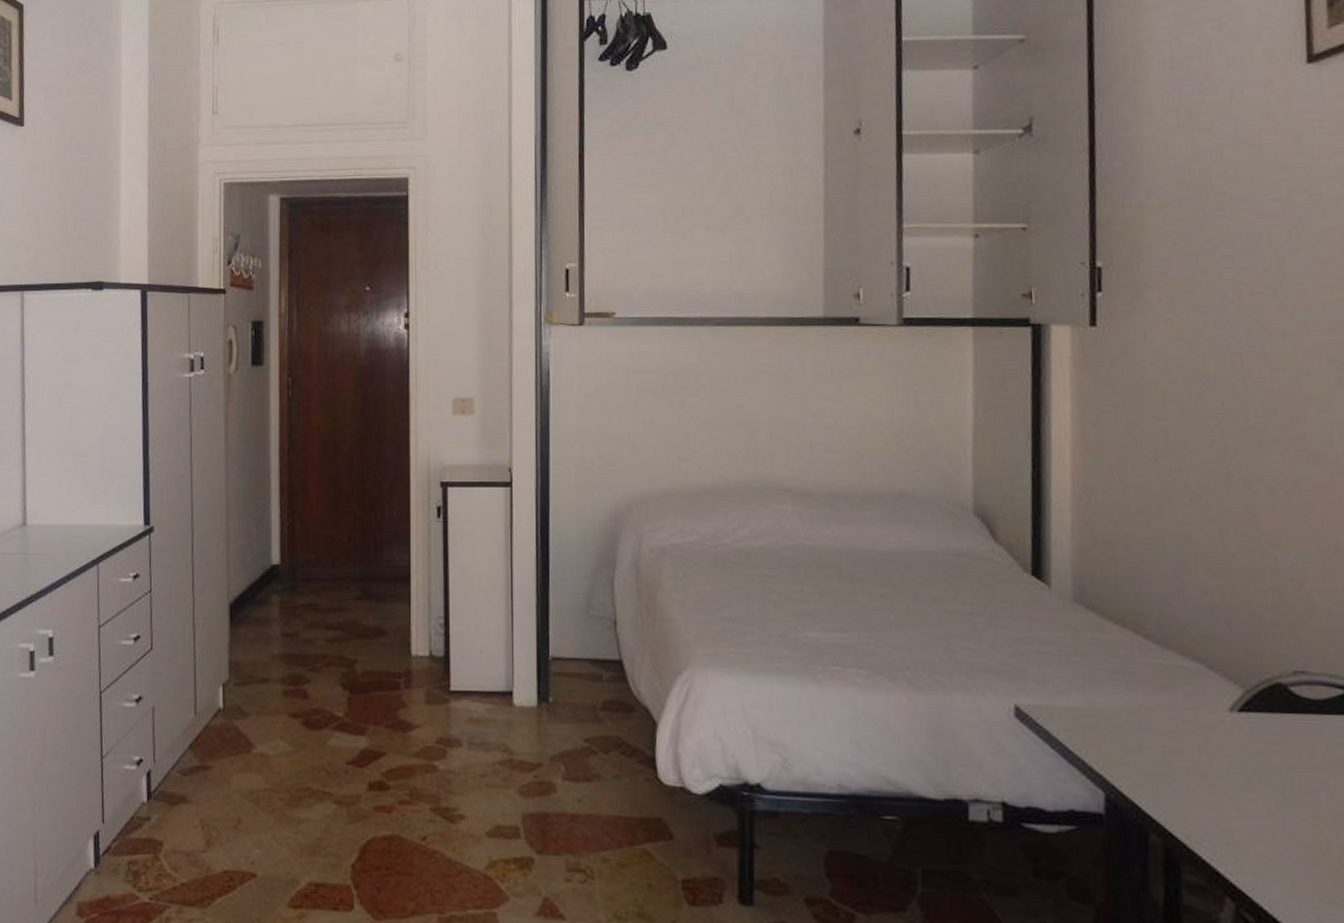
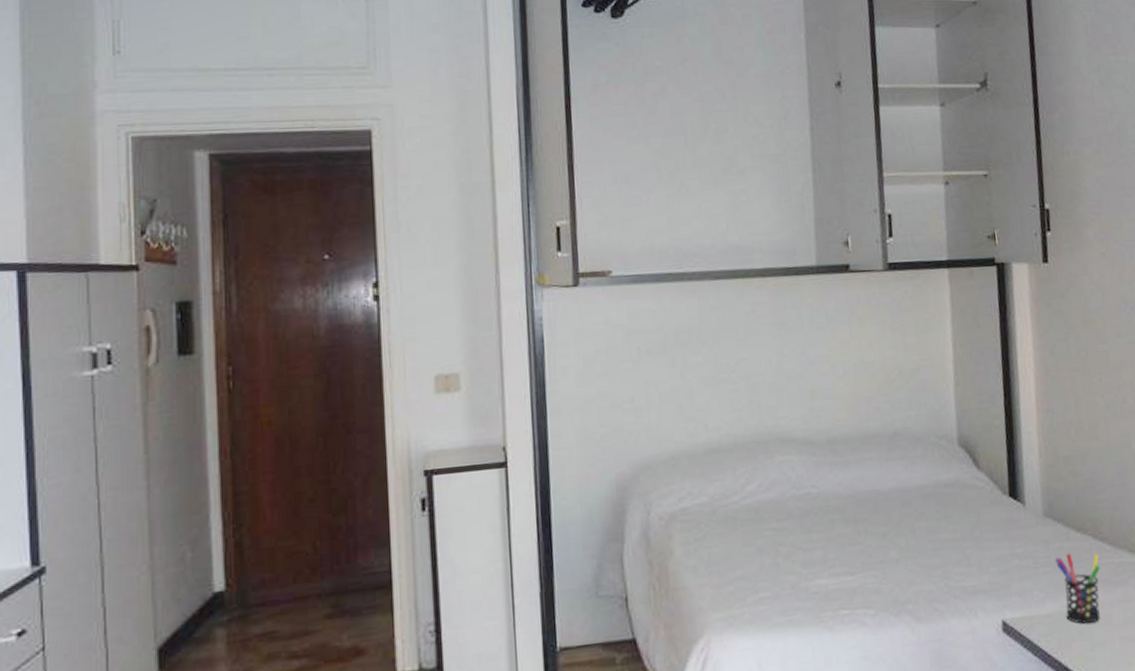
pen holder: none [1084,645,1142,725] -> present [1055,552,1101,624]

